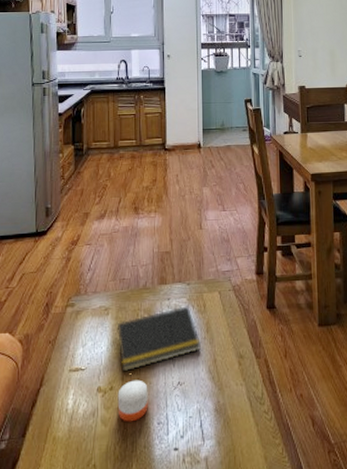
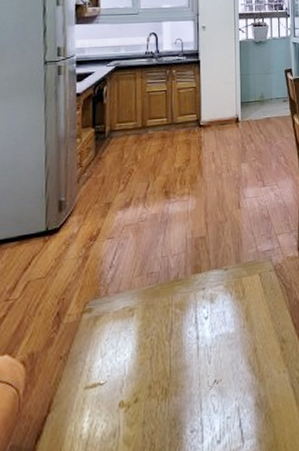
notepad: present [117,306,202,372] -> none [143,293,241,379]
candle: present [117,380,148,422] -> none [143,385,180,437]

